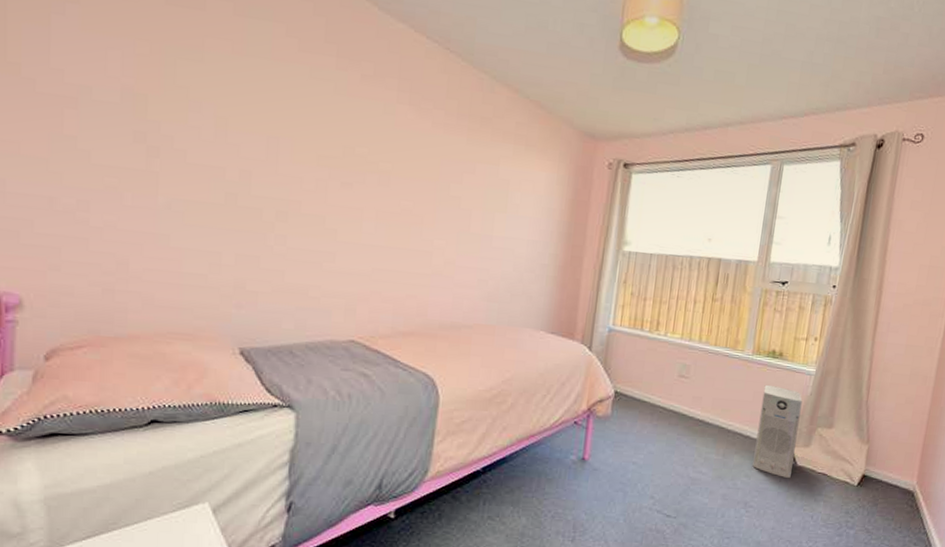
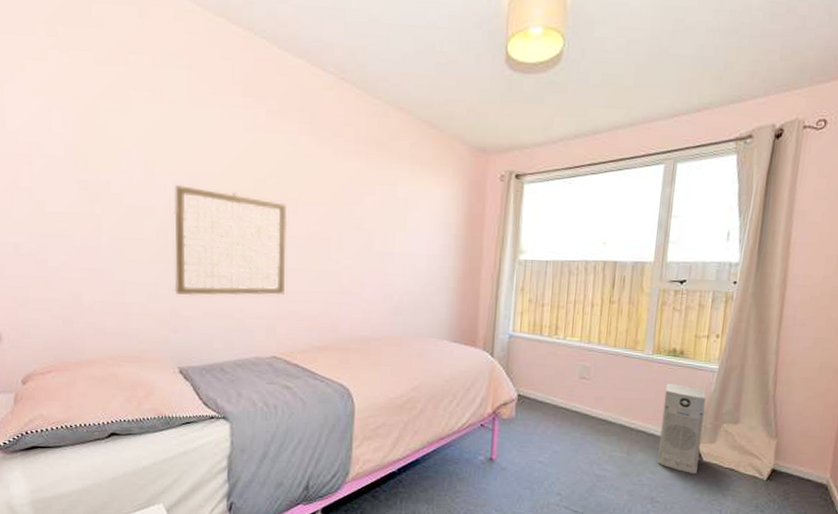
wall art: none [241,145,377,274] -> present [174,184,288,296]

